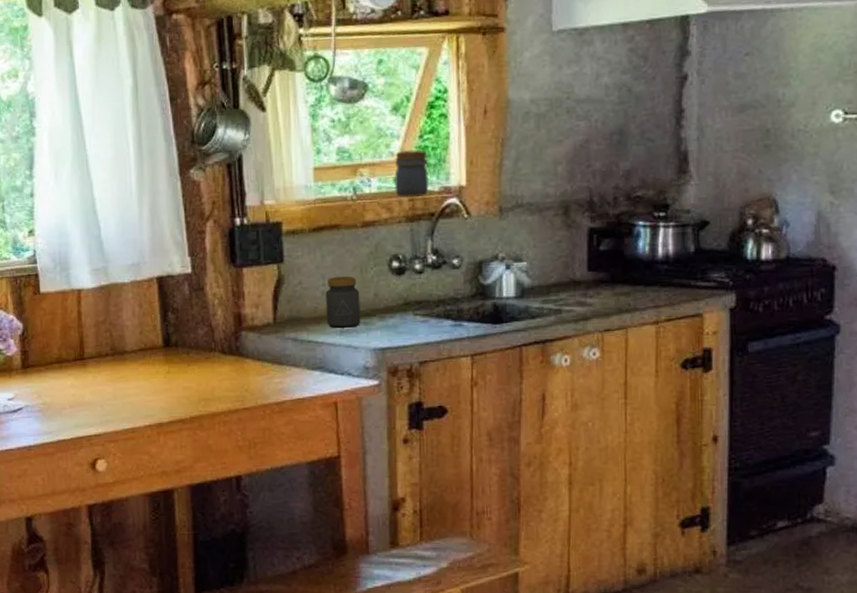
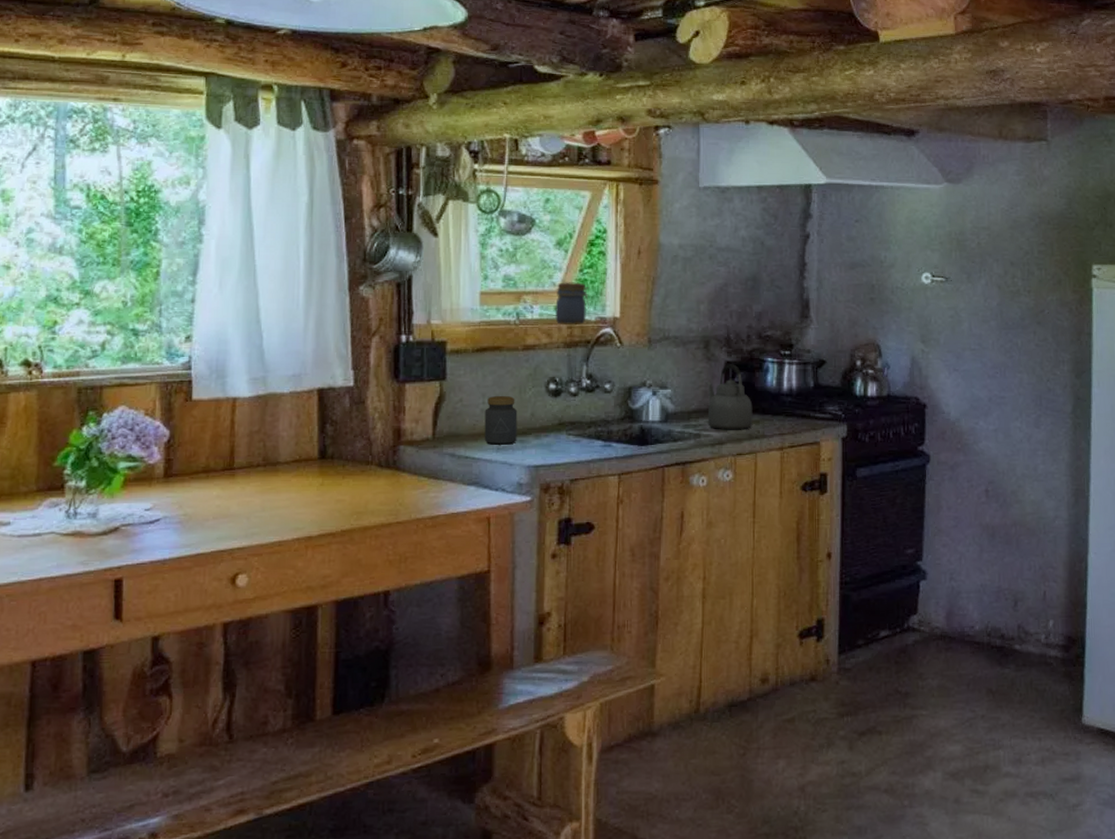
kettle: none [565,230,622,303] -> present [705,364,753,429]

